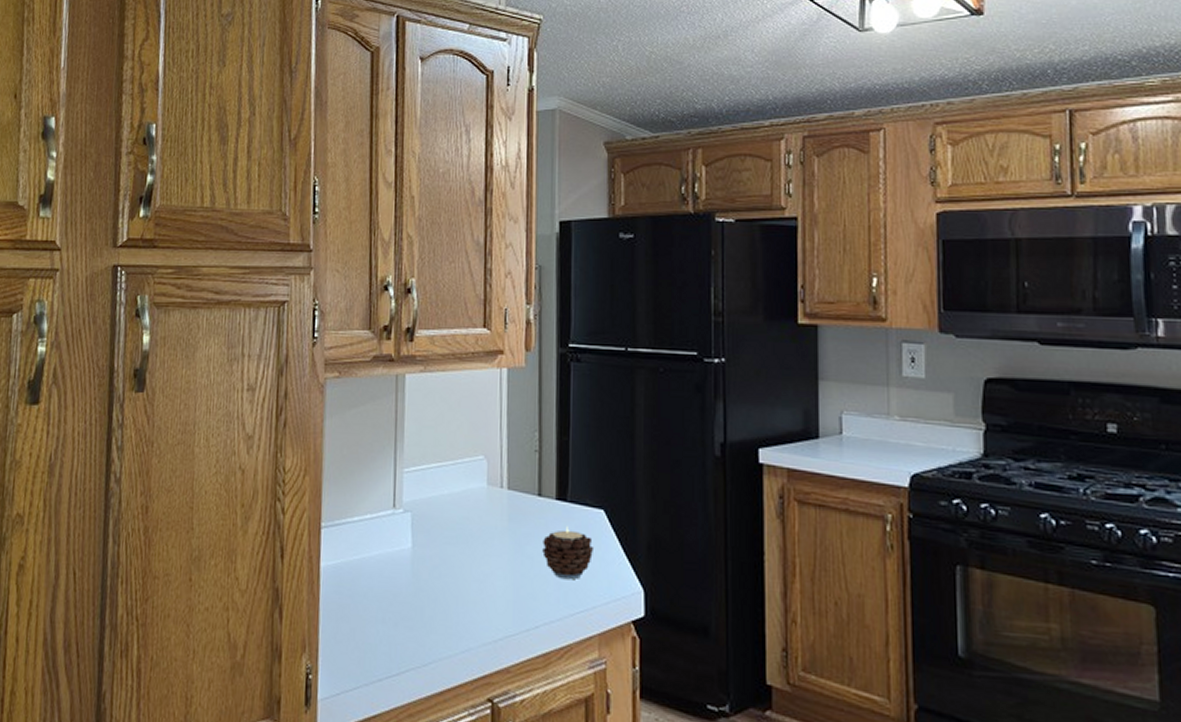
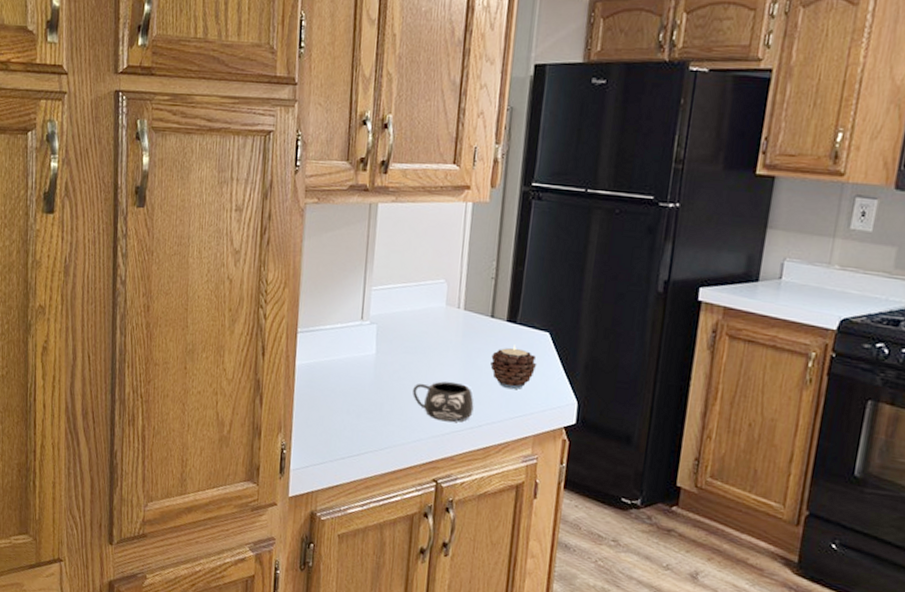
mug: none [457,575,528,625] -> present [413,381,474,423]

